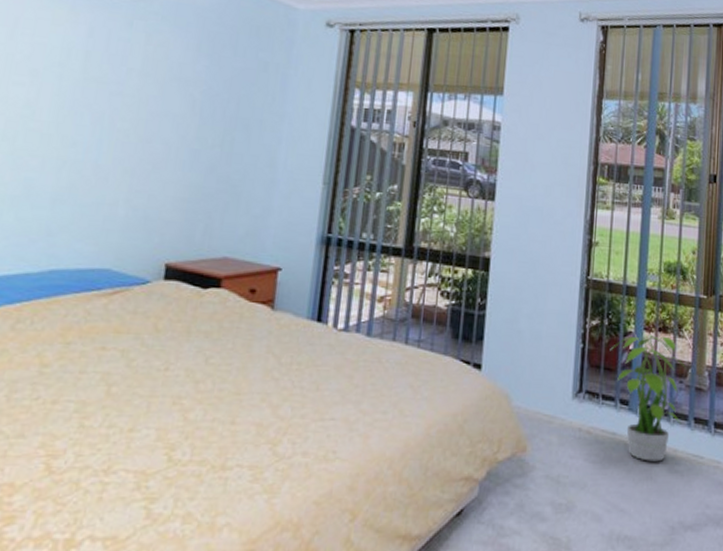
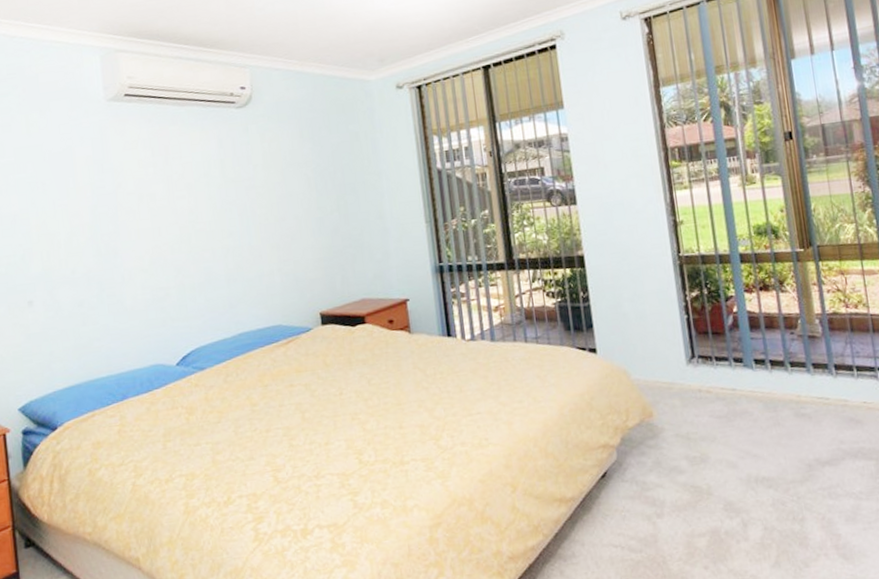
potted plant: present [610,330,687,462] -> none [714,294,800,410]

